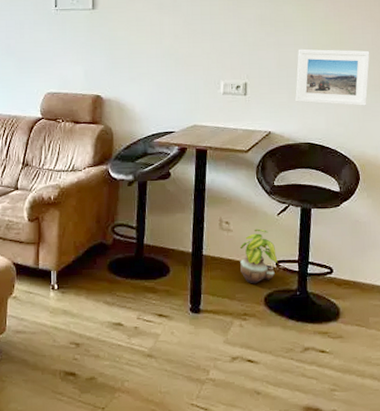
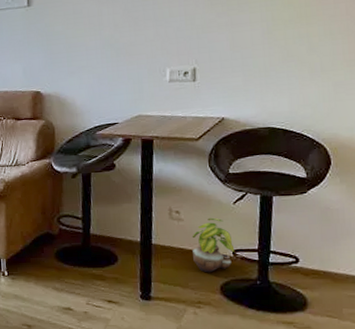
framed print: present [295,49,370,106] -> none [252,22,344,85]

